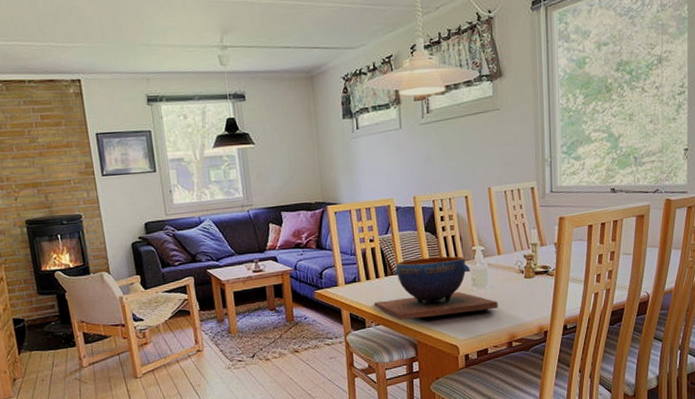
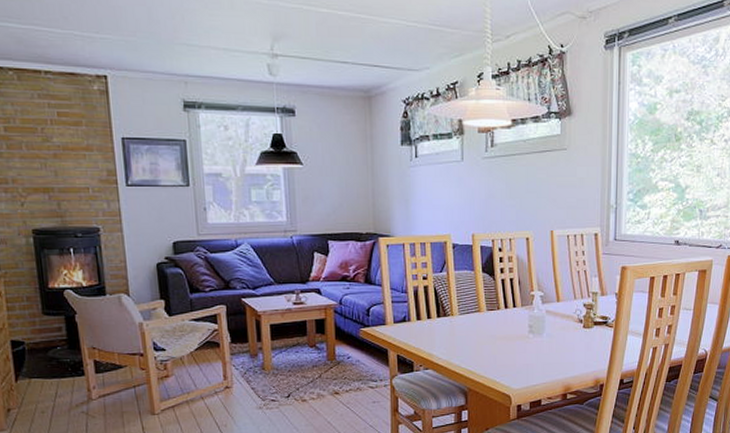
decorative bowl: present [374,256,498,320] -> none [424,300,554,365]

